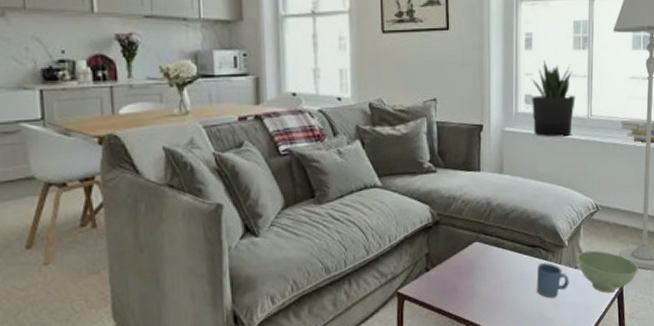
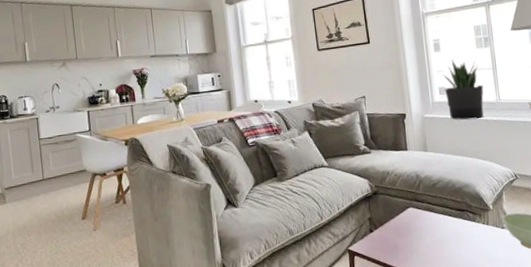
mug: present [537,263,569,298] -> none [467,224,498,255]

